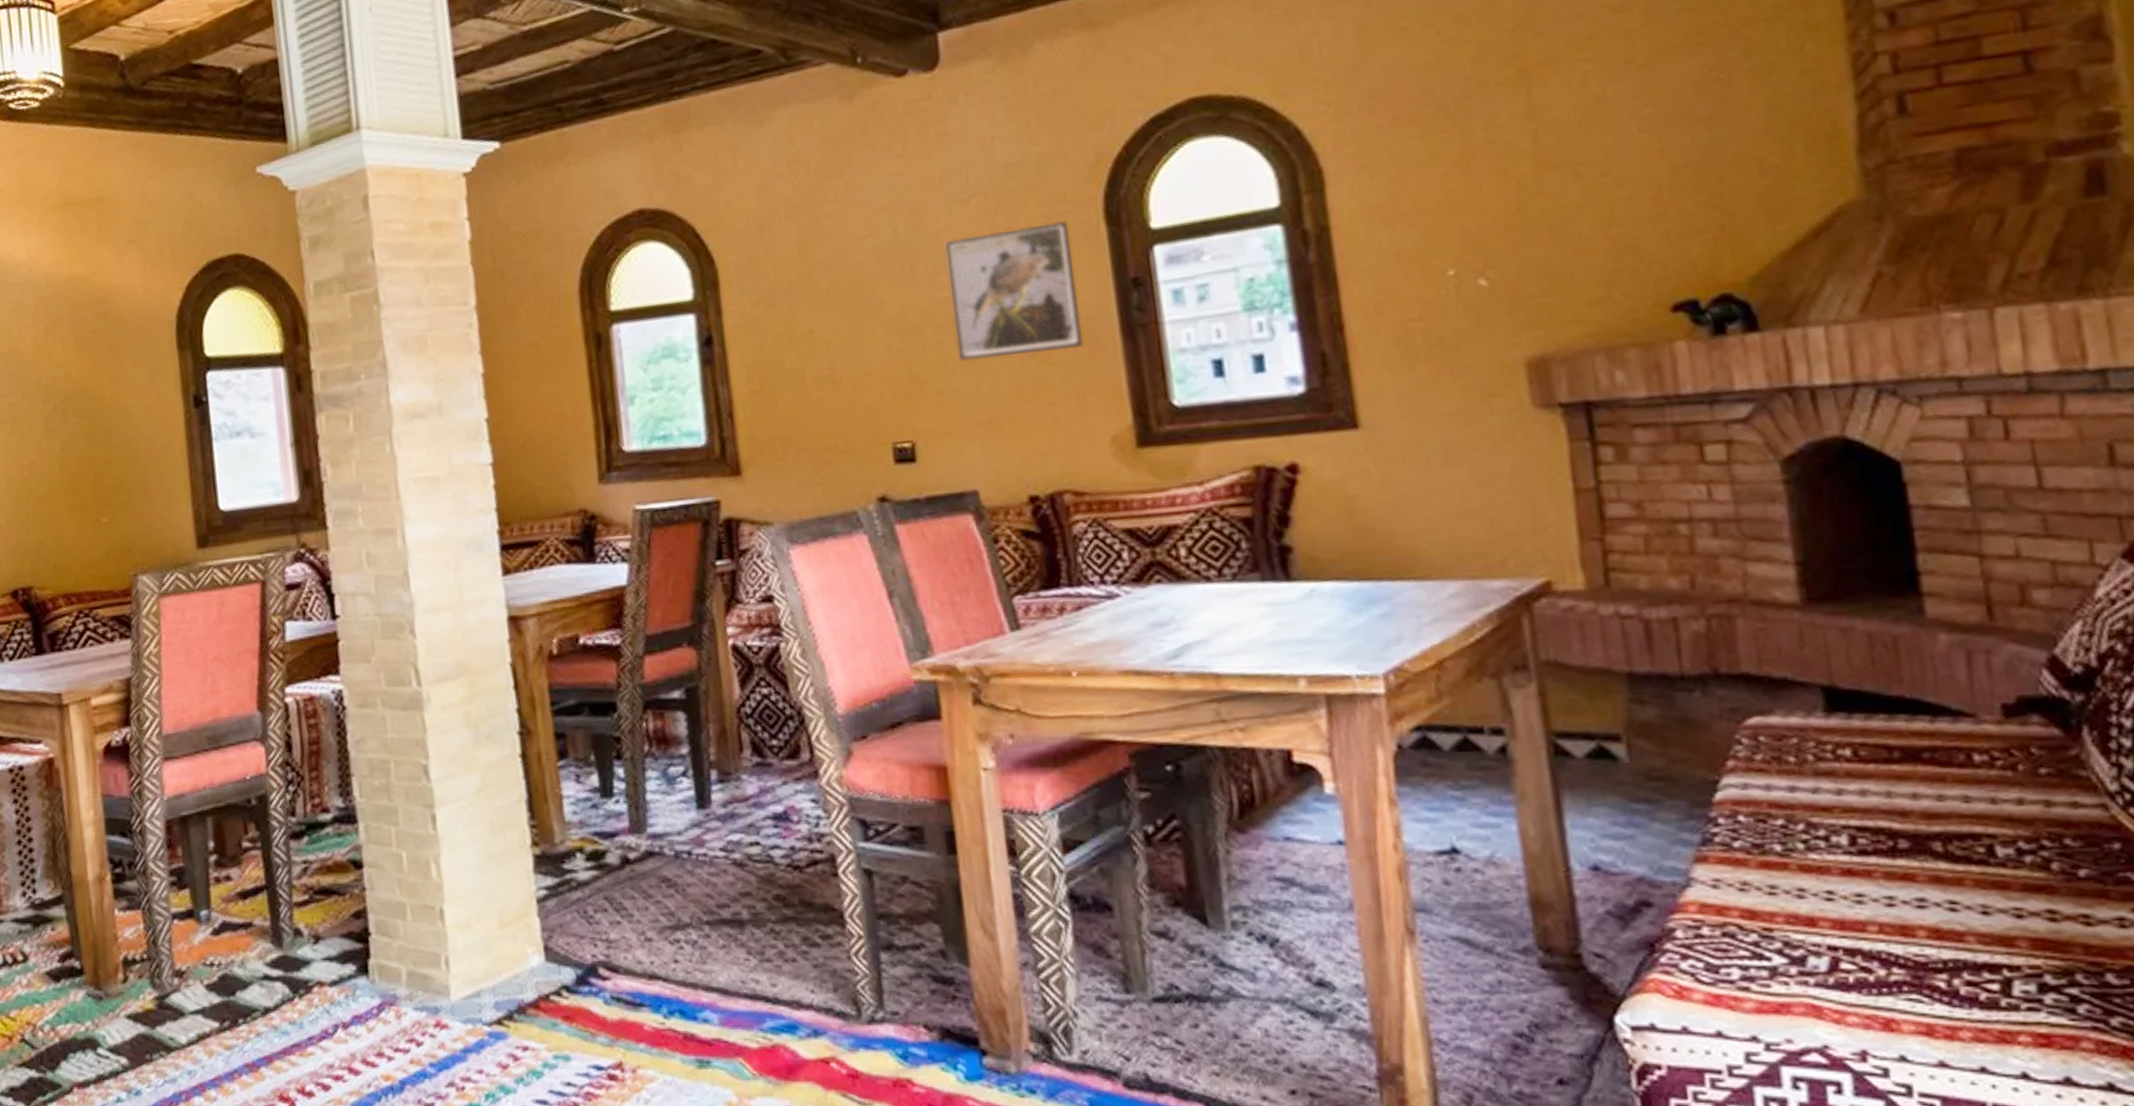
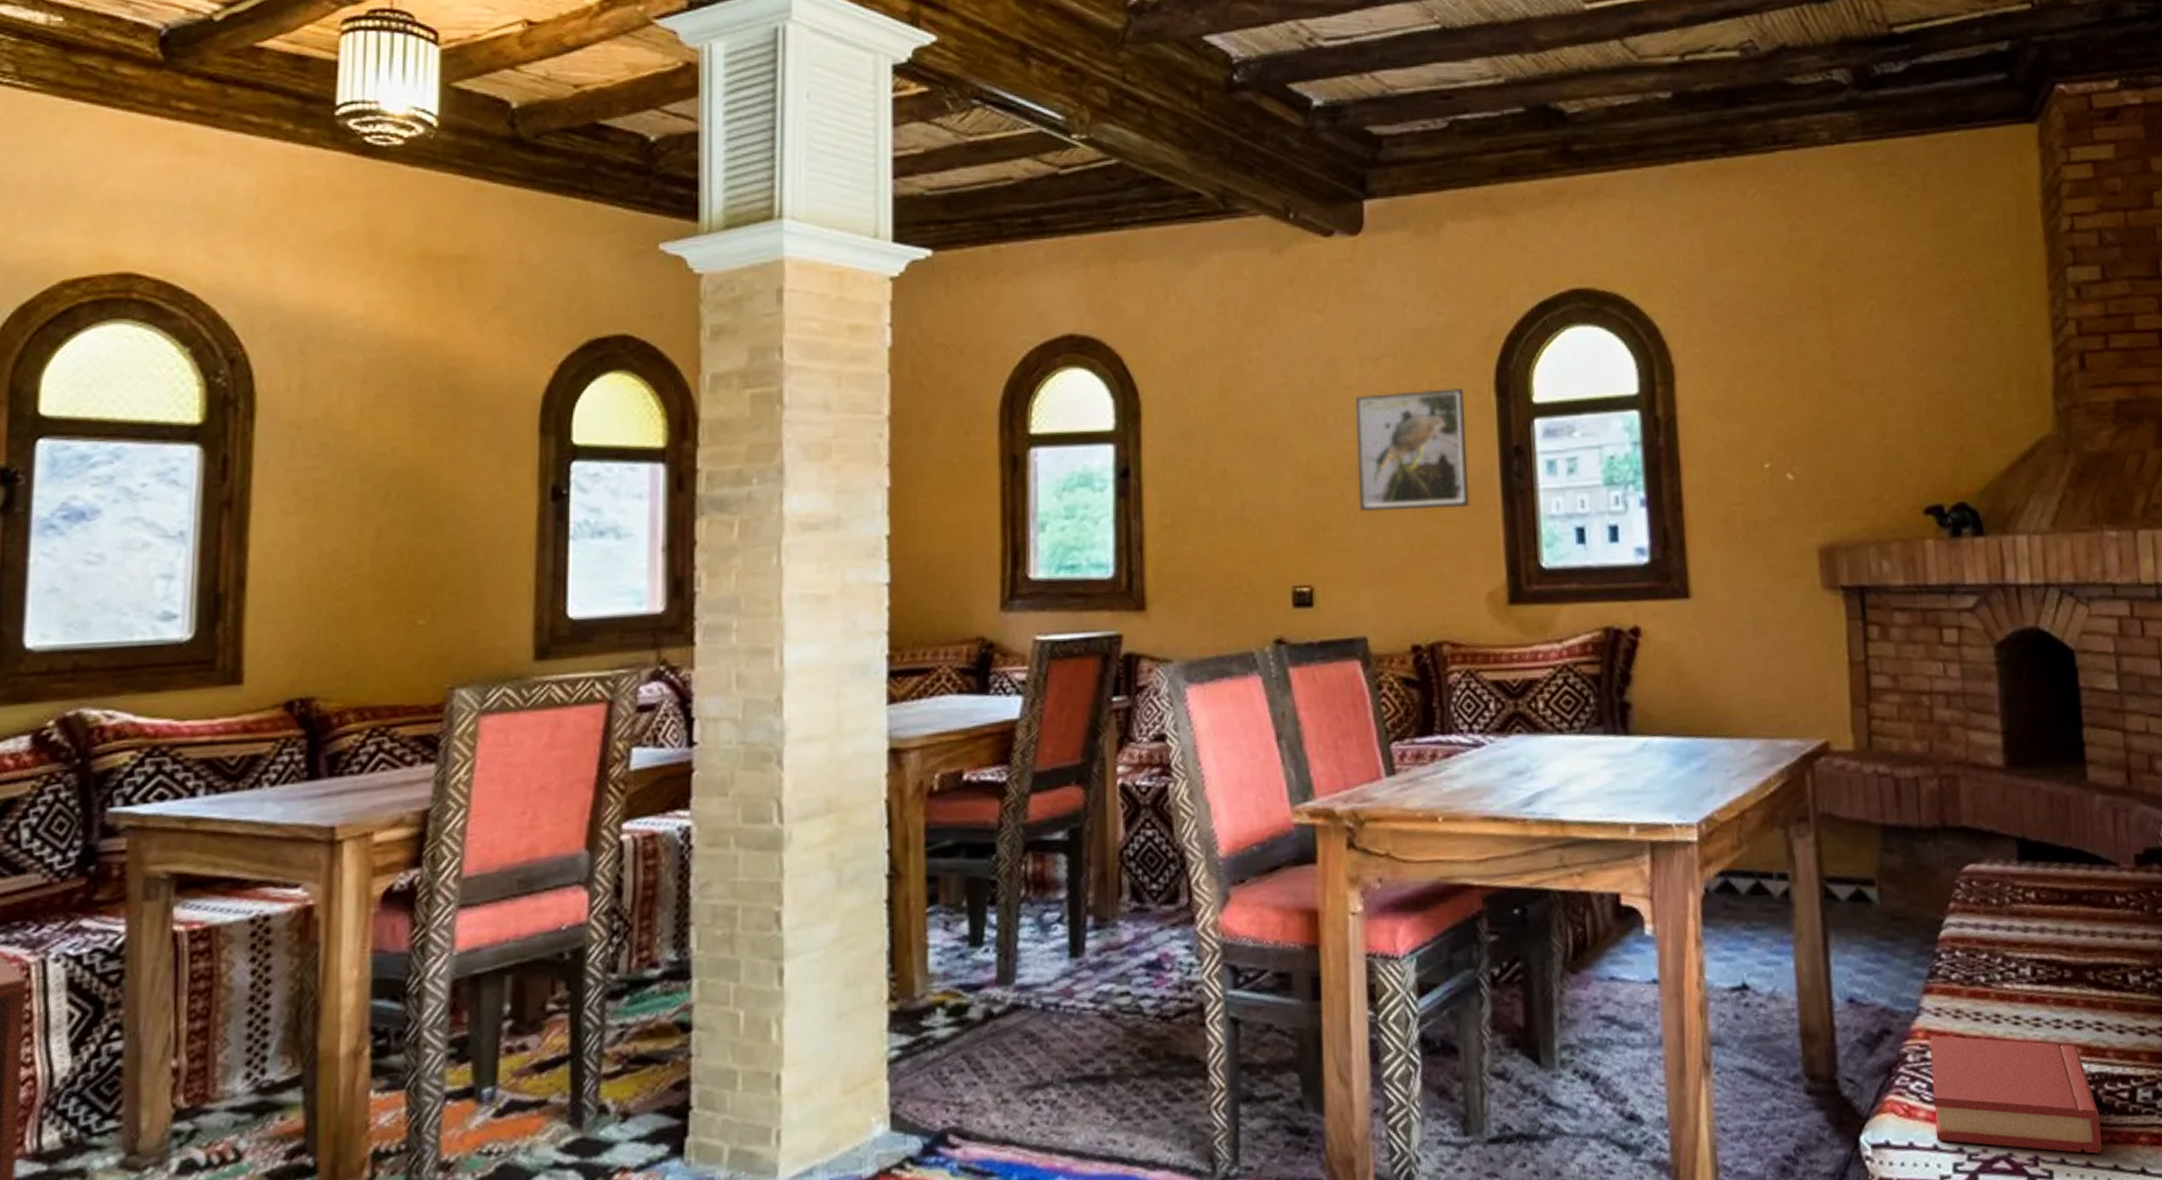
hardback book: none [1706,909,1963,1053] -> present [1930,1035,2103,1154]

